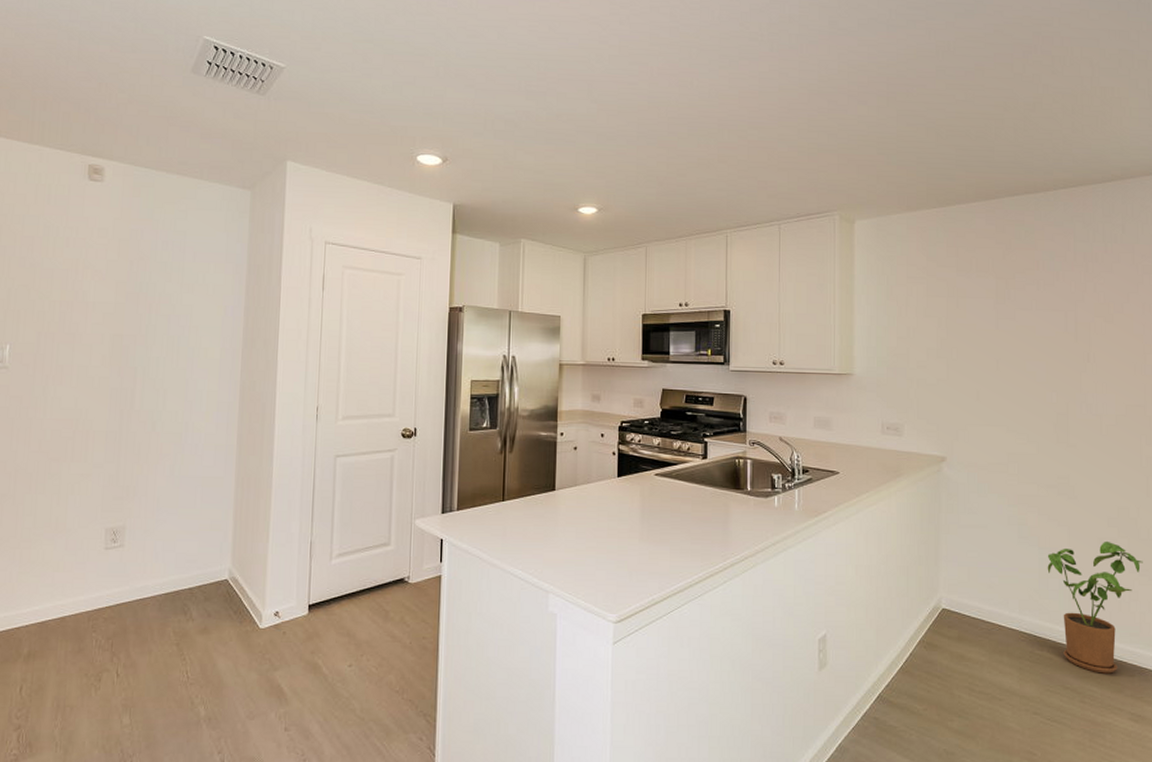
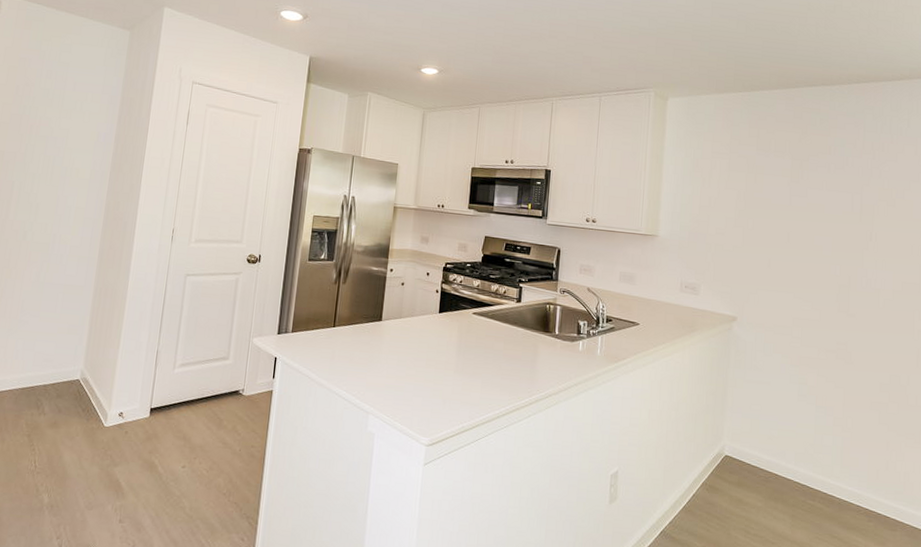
house plant: present [1047,540,1143,674] -> none [822,404,910,527]

